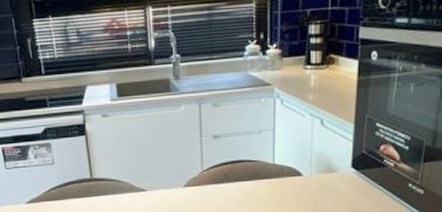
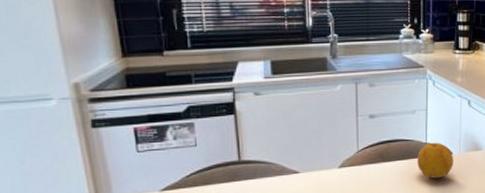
fruit: none [264,163,303,200] -> present [417,142,453,179]

